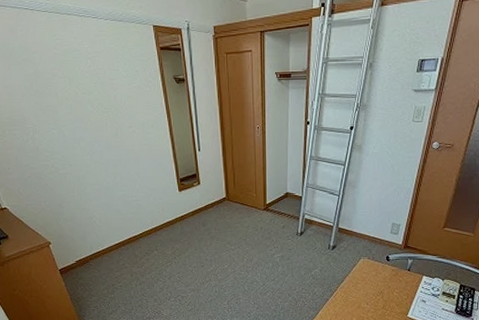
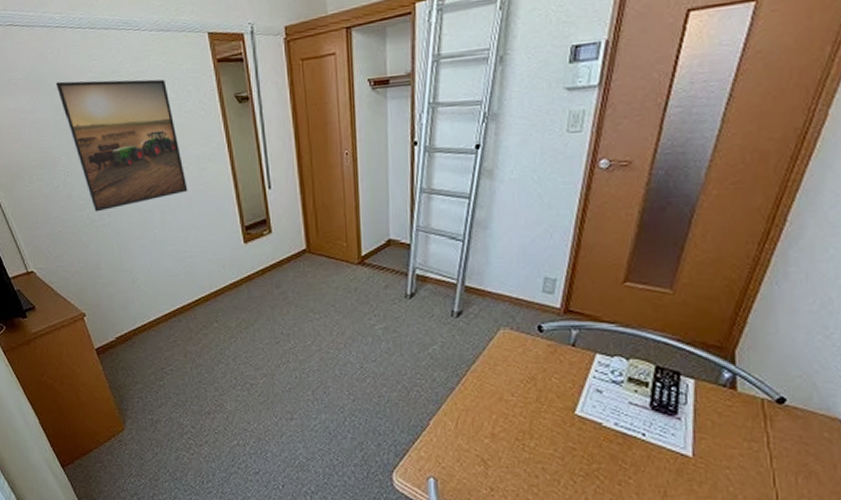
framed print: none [25,55,135,163] -> present [55,79,188,212]

